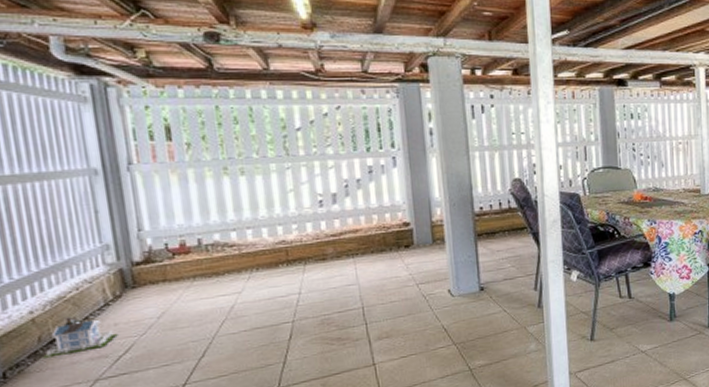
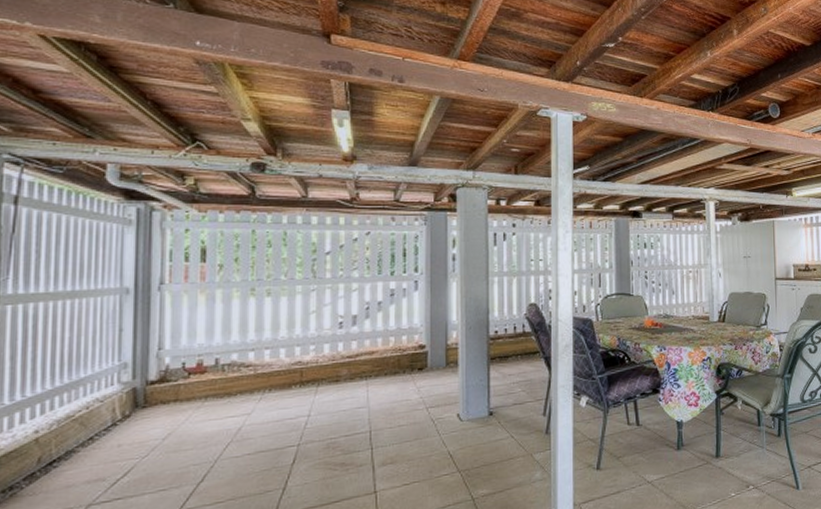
toy house: present [43,316,118,358] -> none [39,436,119,481]

